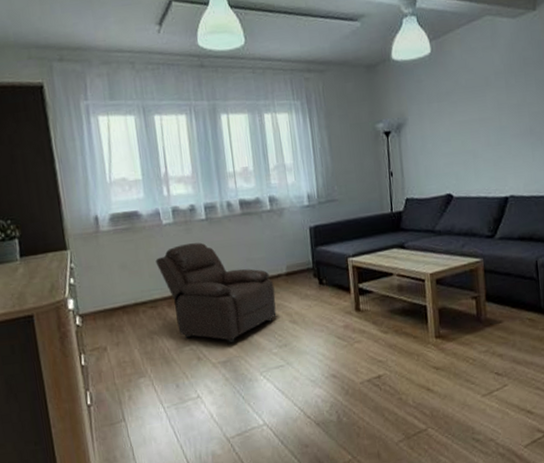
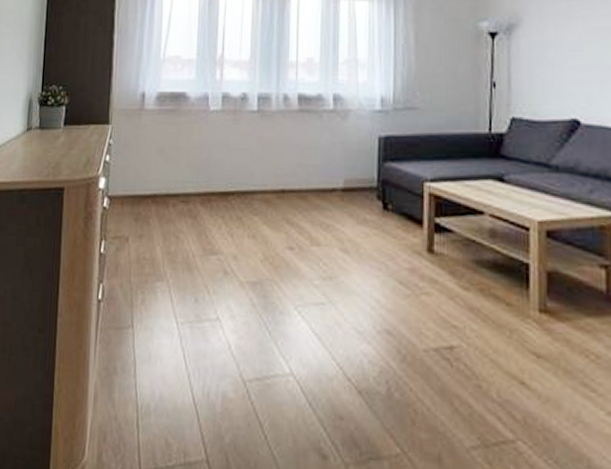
chair: present [155,242,277,344] -> none [195,136,326,262]

